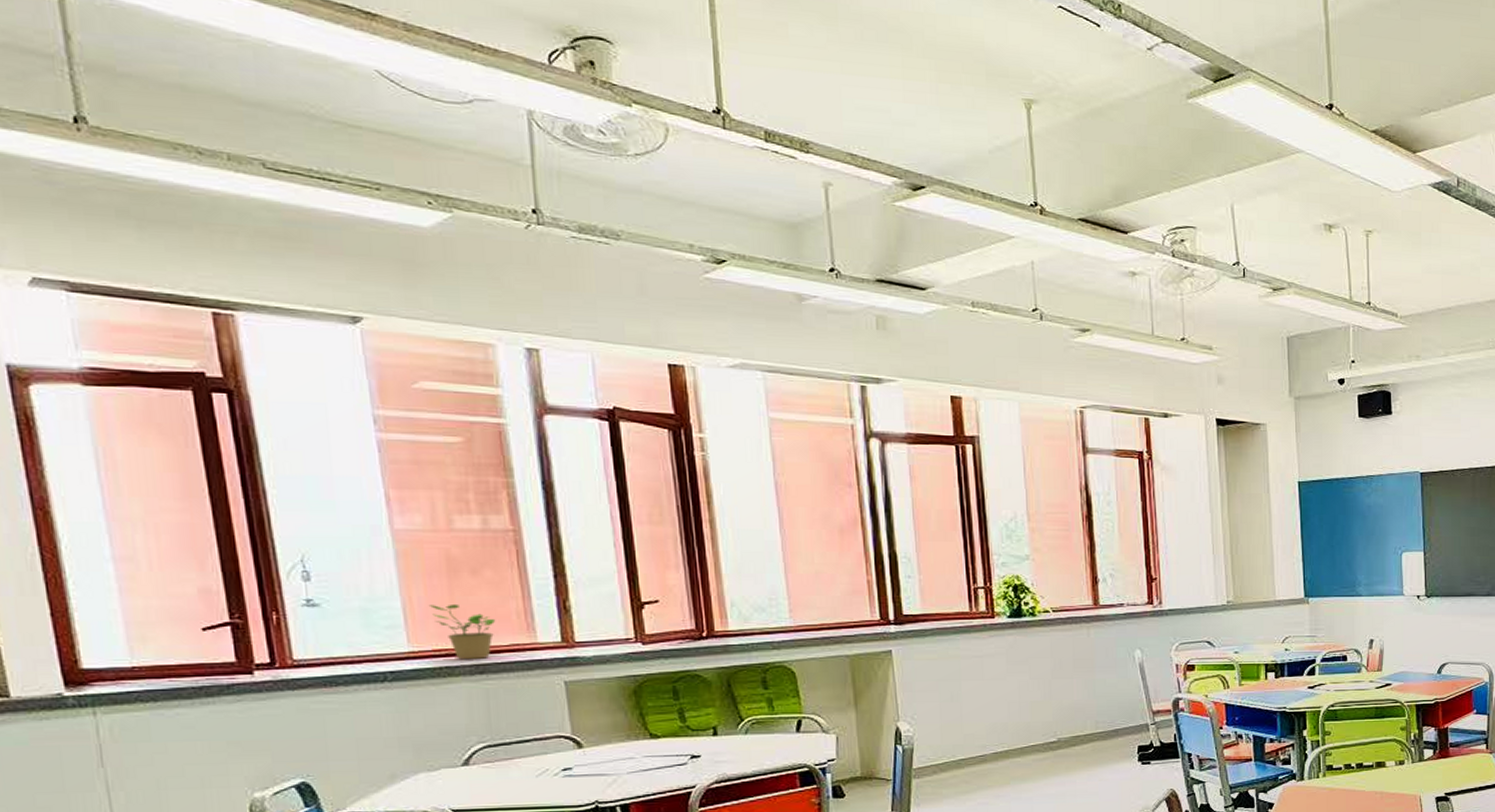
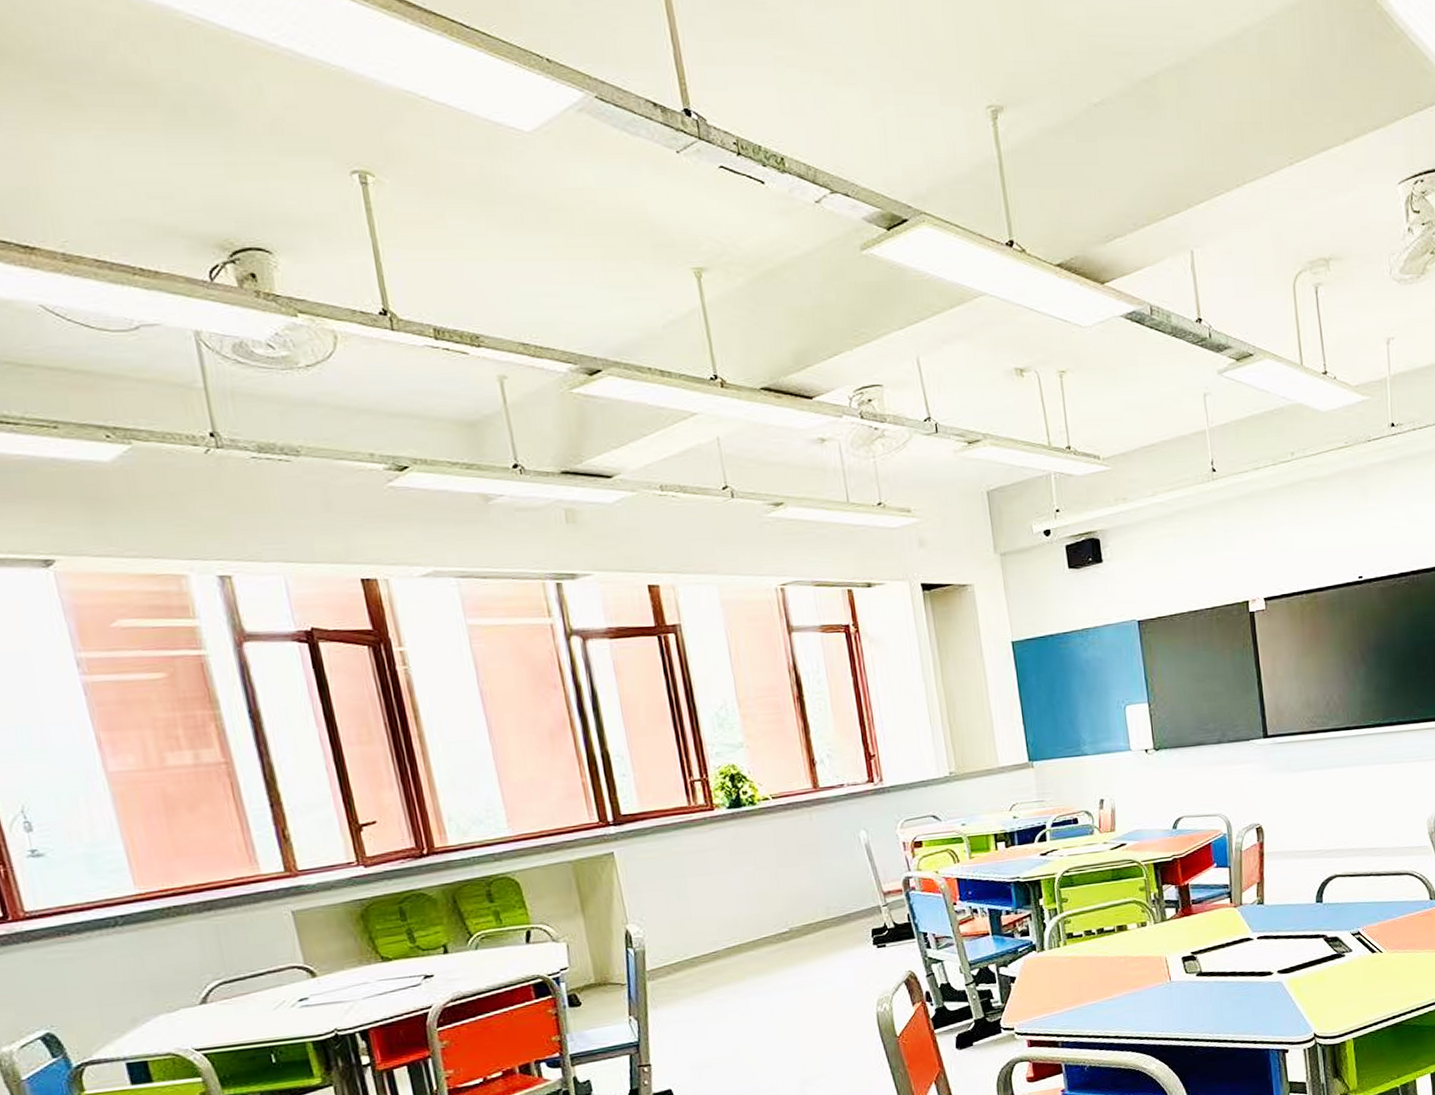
potted plant: present [428,603,496,660] -> none [150,842,218,898]

